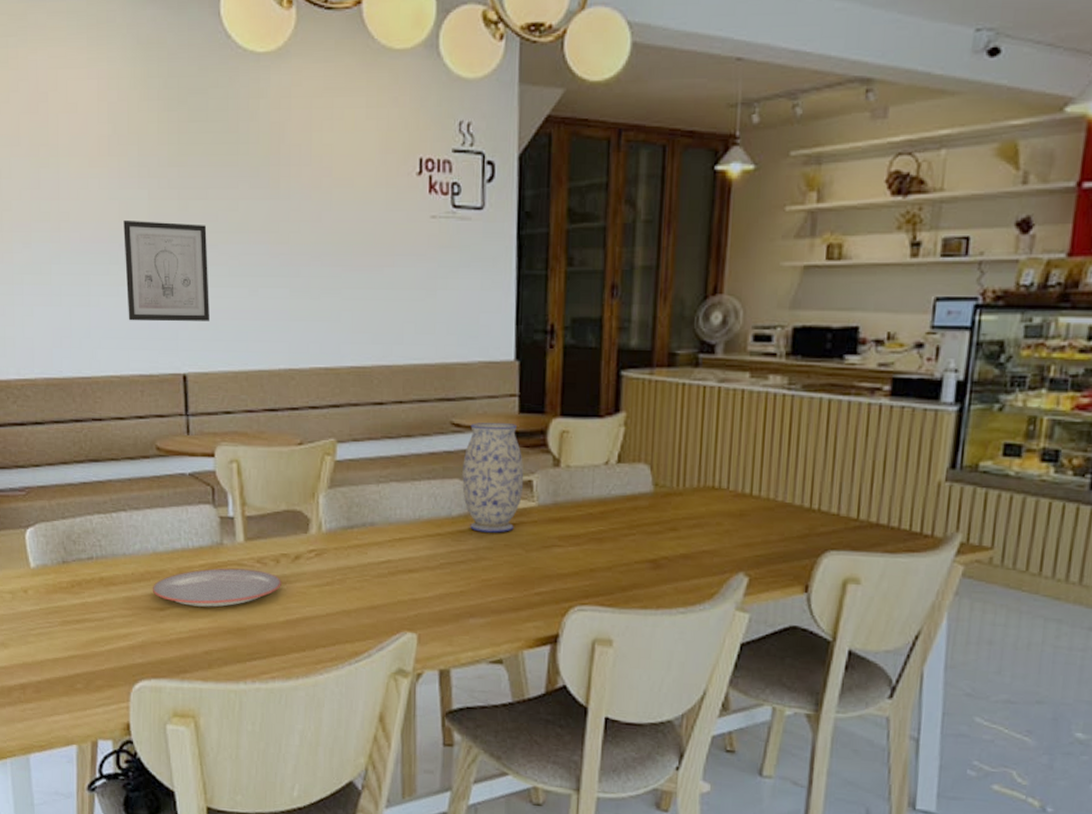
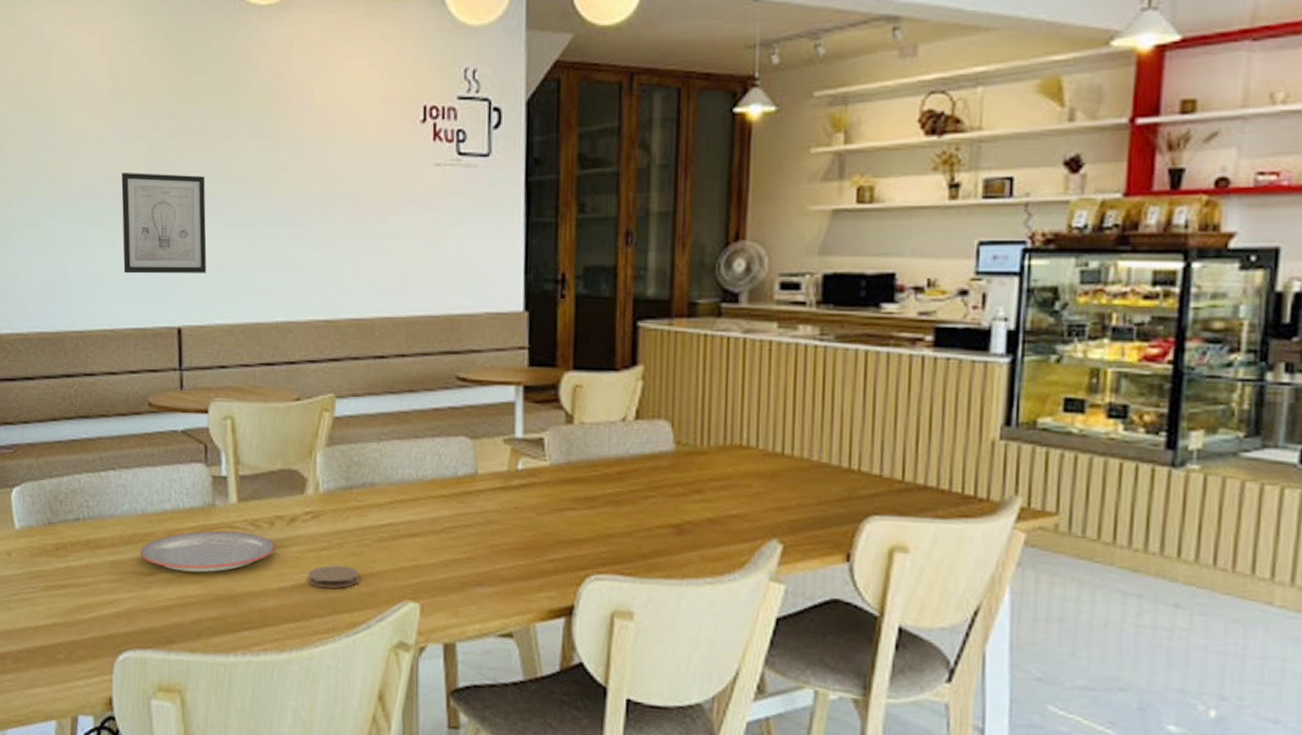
coaster: none [312,600,360,621] -> present [308,565,359,588]
vase: present [462,422,524,533] -> none [468,376,535,495]

